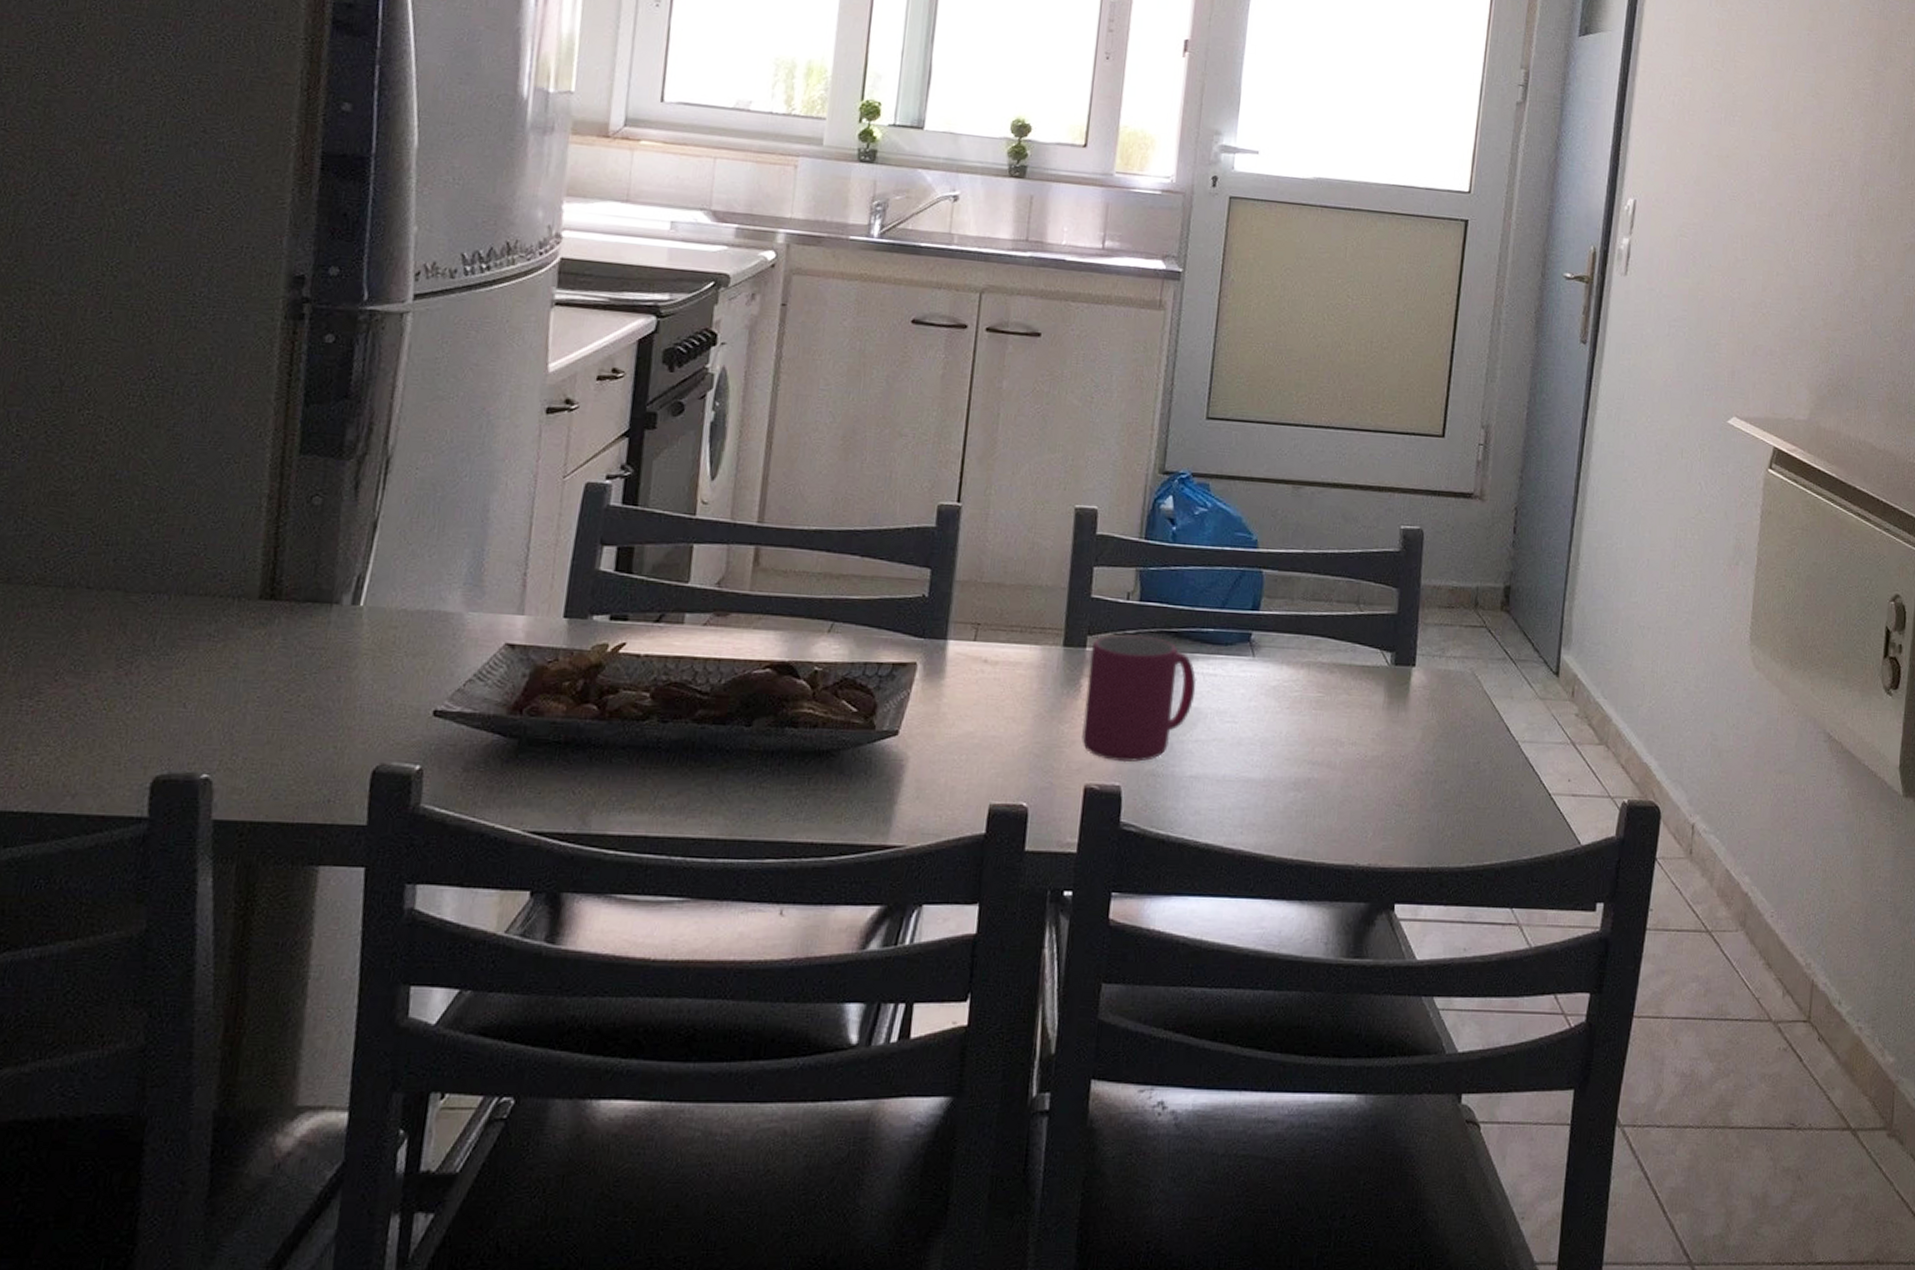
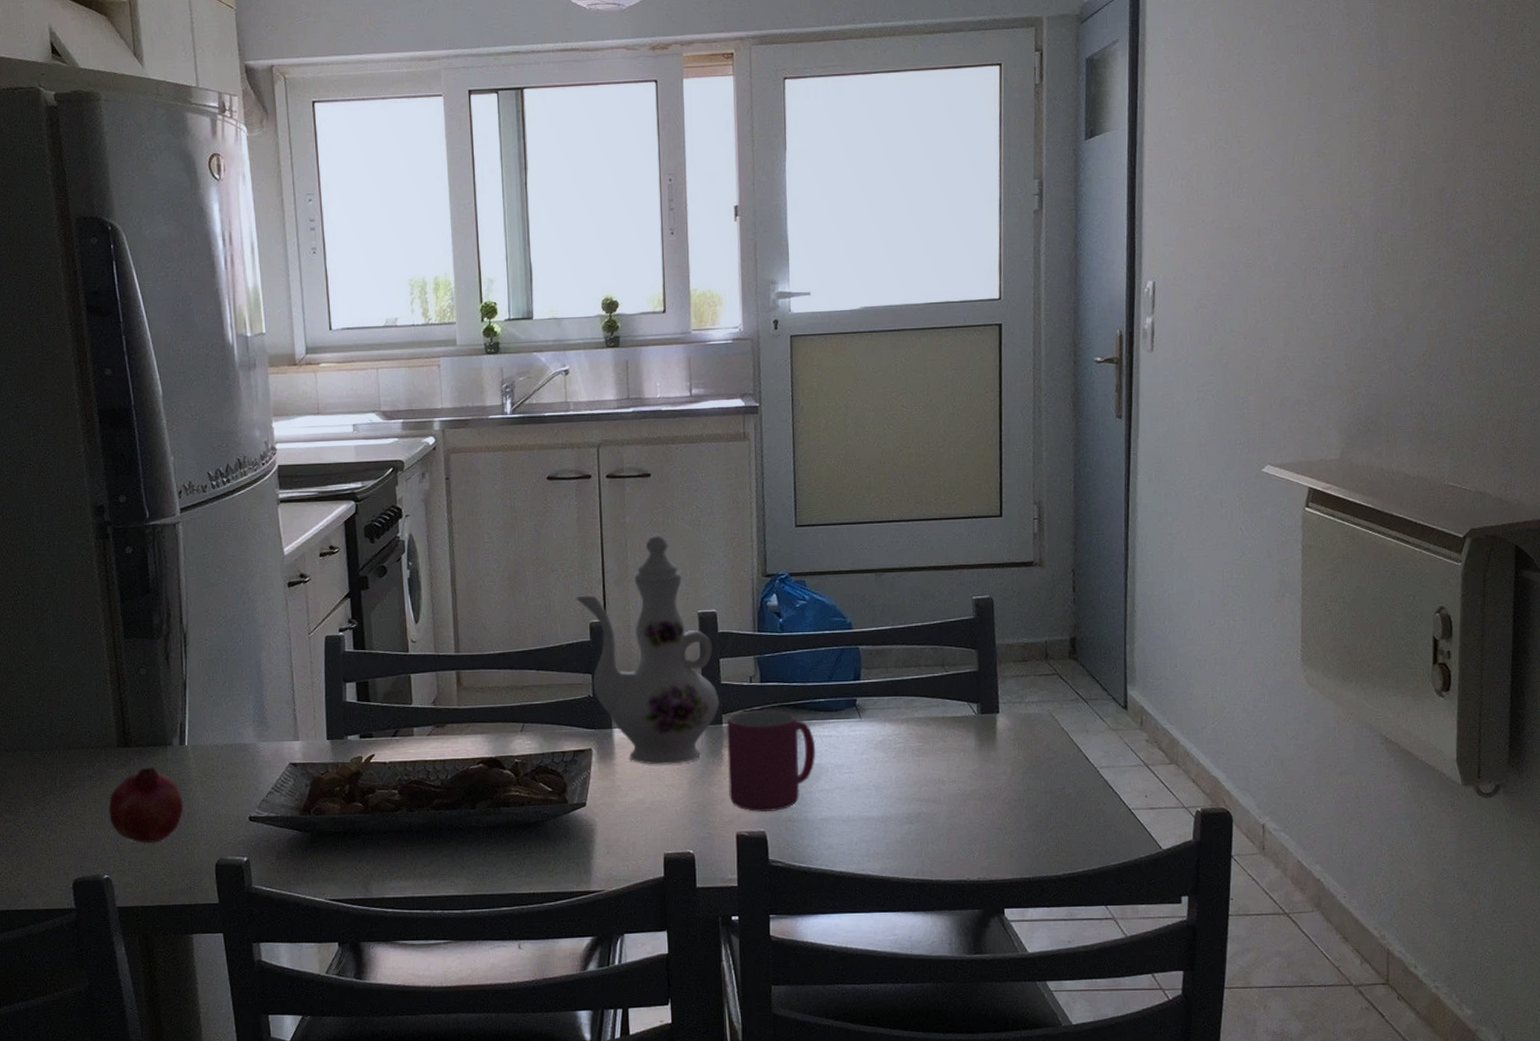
fruit: none [225,630,342,736] -> present [108,767,184,844]
ewer: none [924,407,1088,693] -> present [575,535,720,765]

